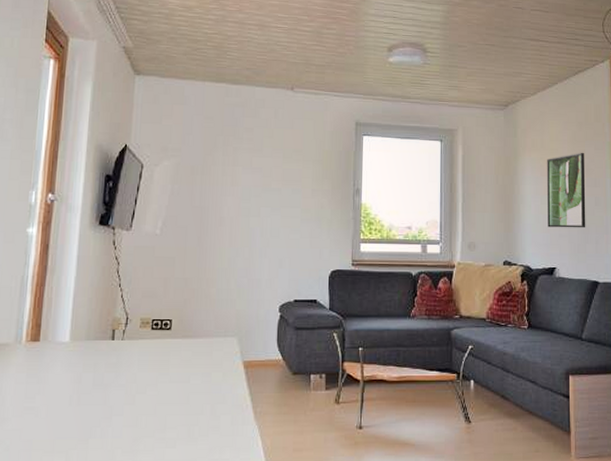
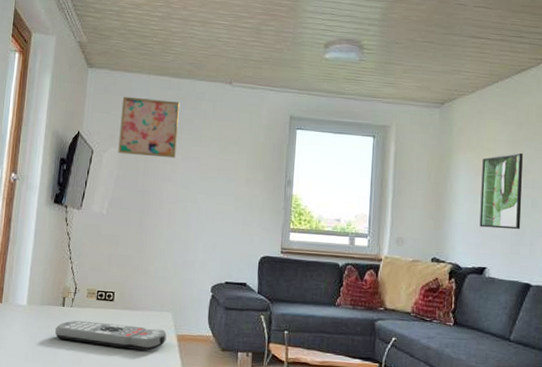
remote control: none [103,354,232,382] -> present [54,320,167,351]
wall art: none [171,105,238,170] -> present [118,96,180,159]

